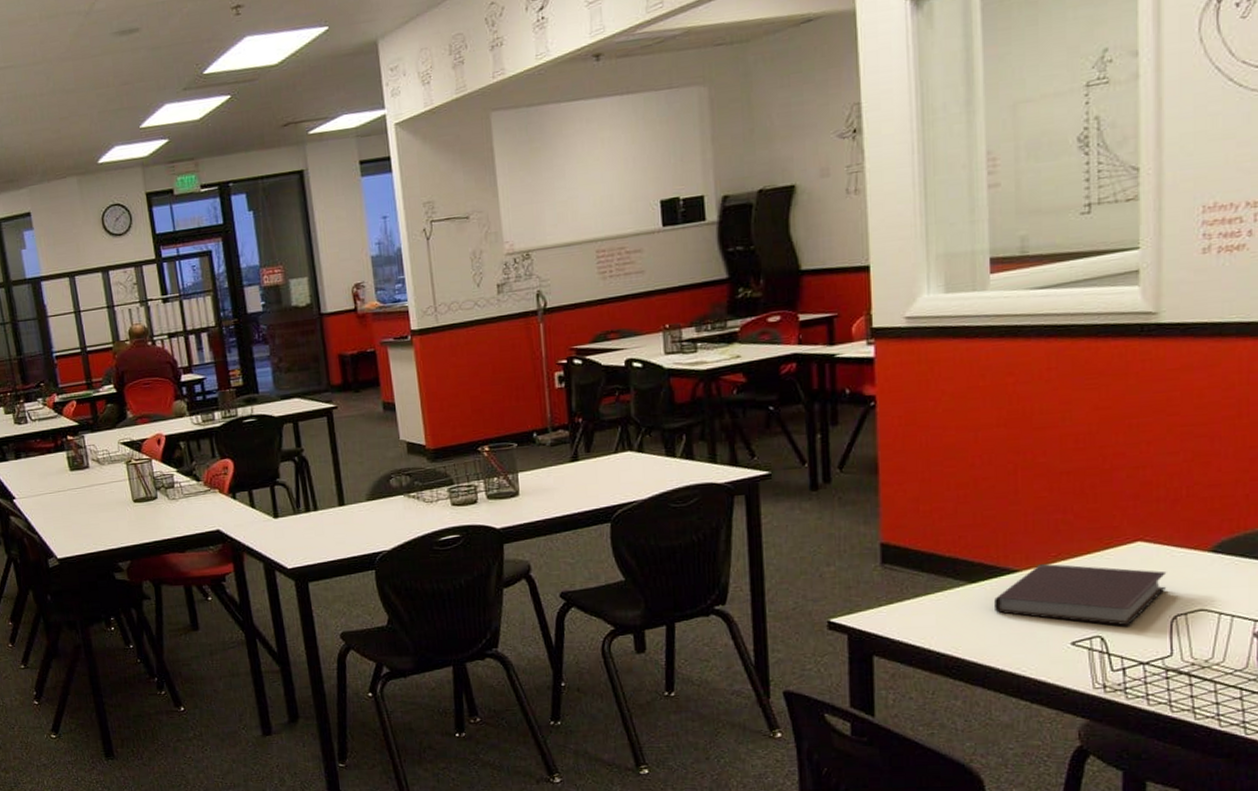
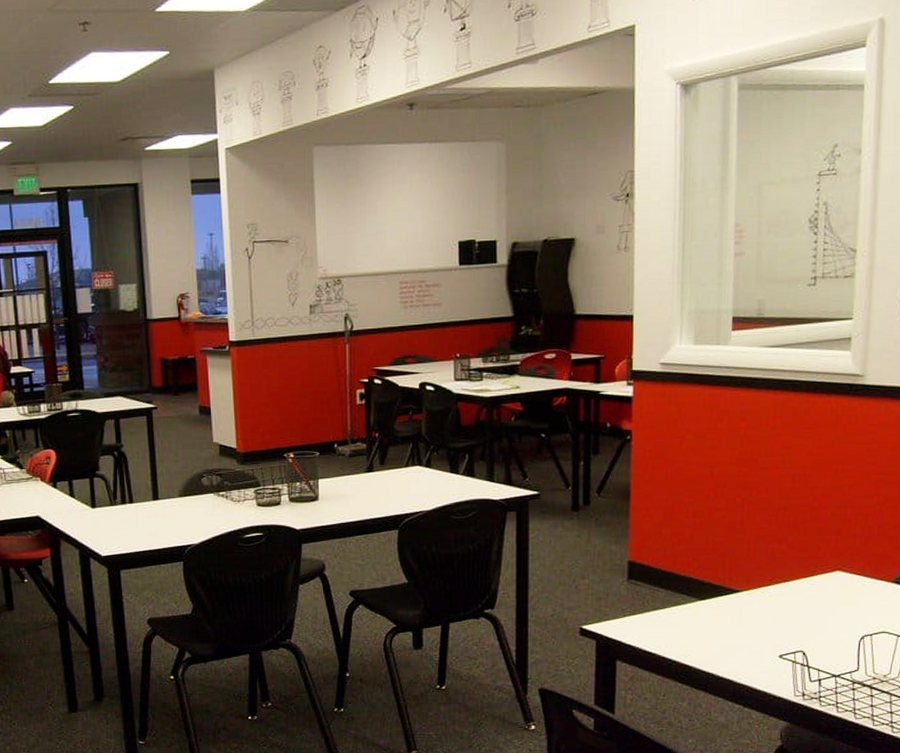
notebook: present [995,564,1167,626] -> none [719,586,859,643]

